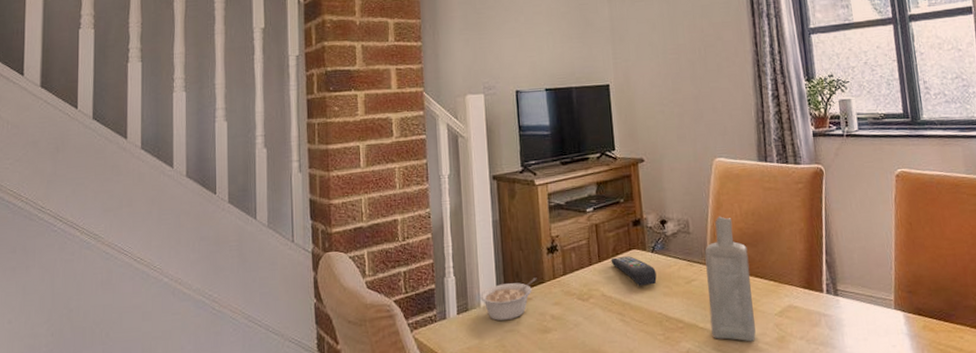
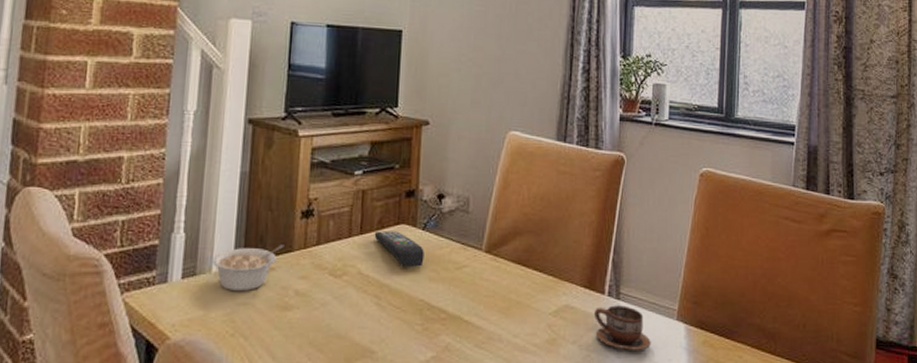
bottle: present [704,216,756,342] -> none [477,197,530,342]
cup: none [815,300,874,341] -> present [593,305,651,350]

